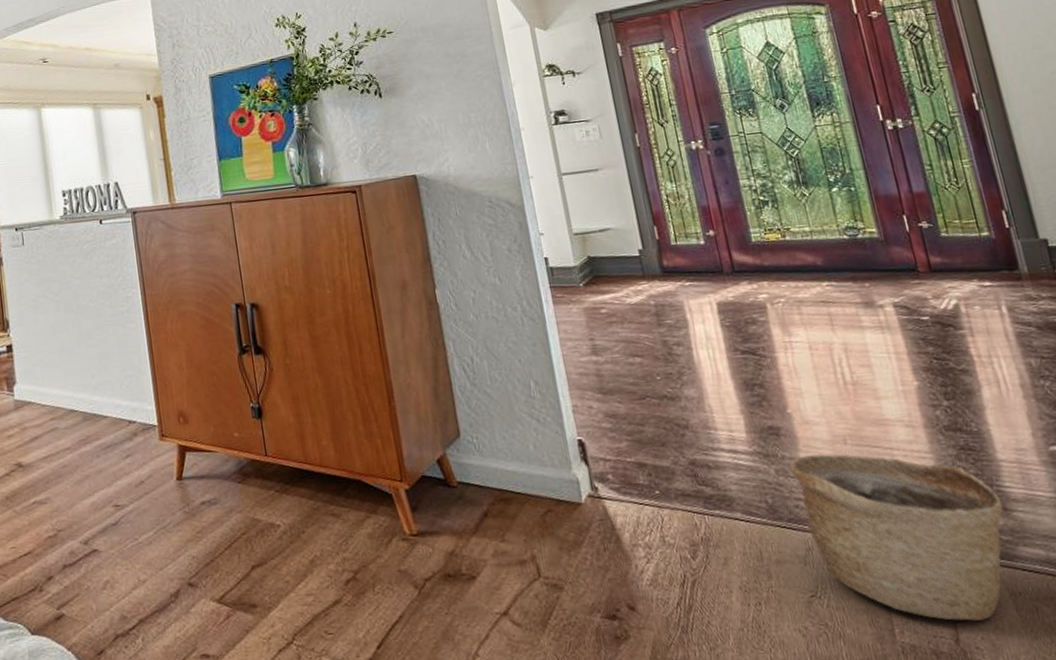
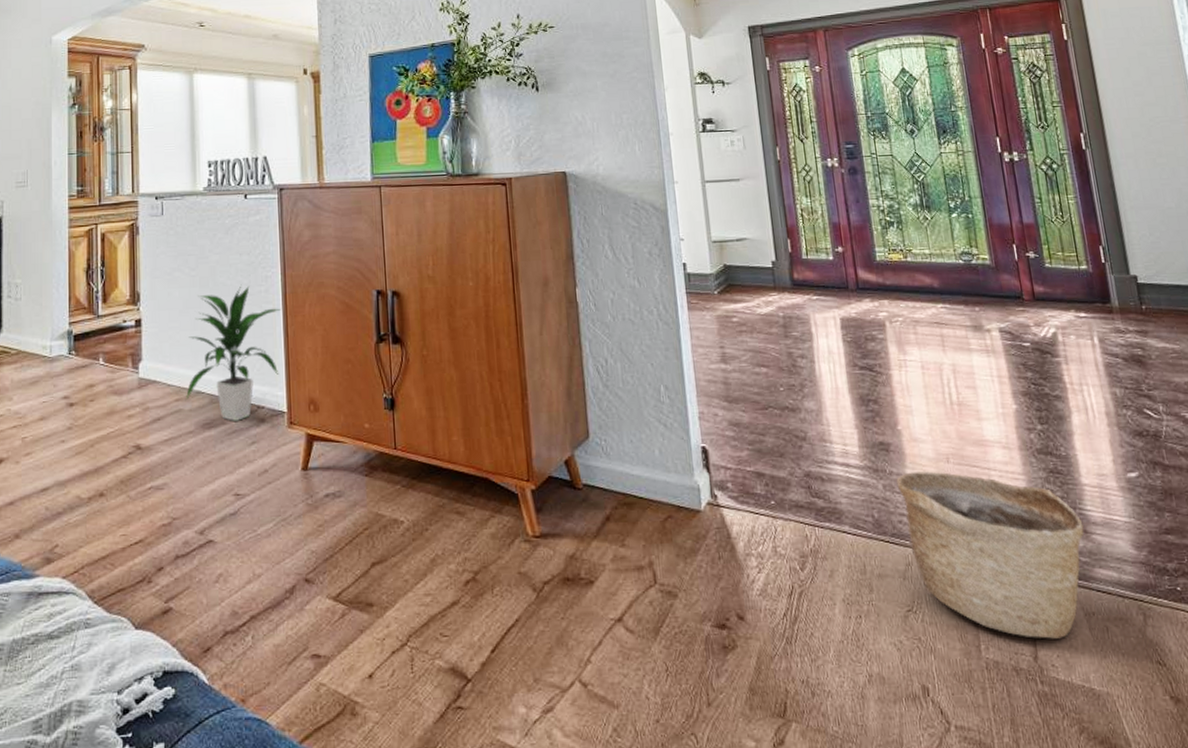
indoor plant: none [58,306,147,437] -> present [185,284,281,421]

